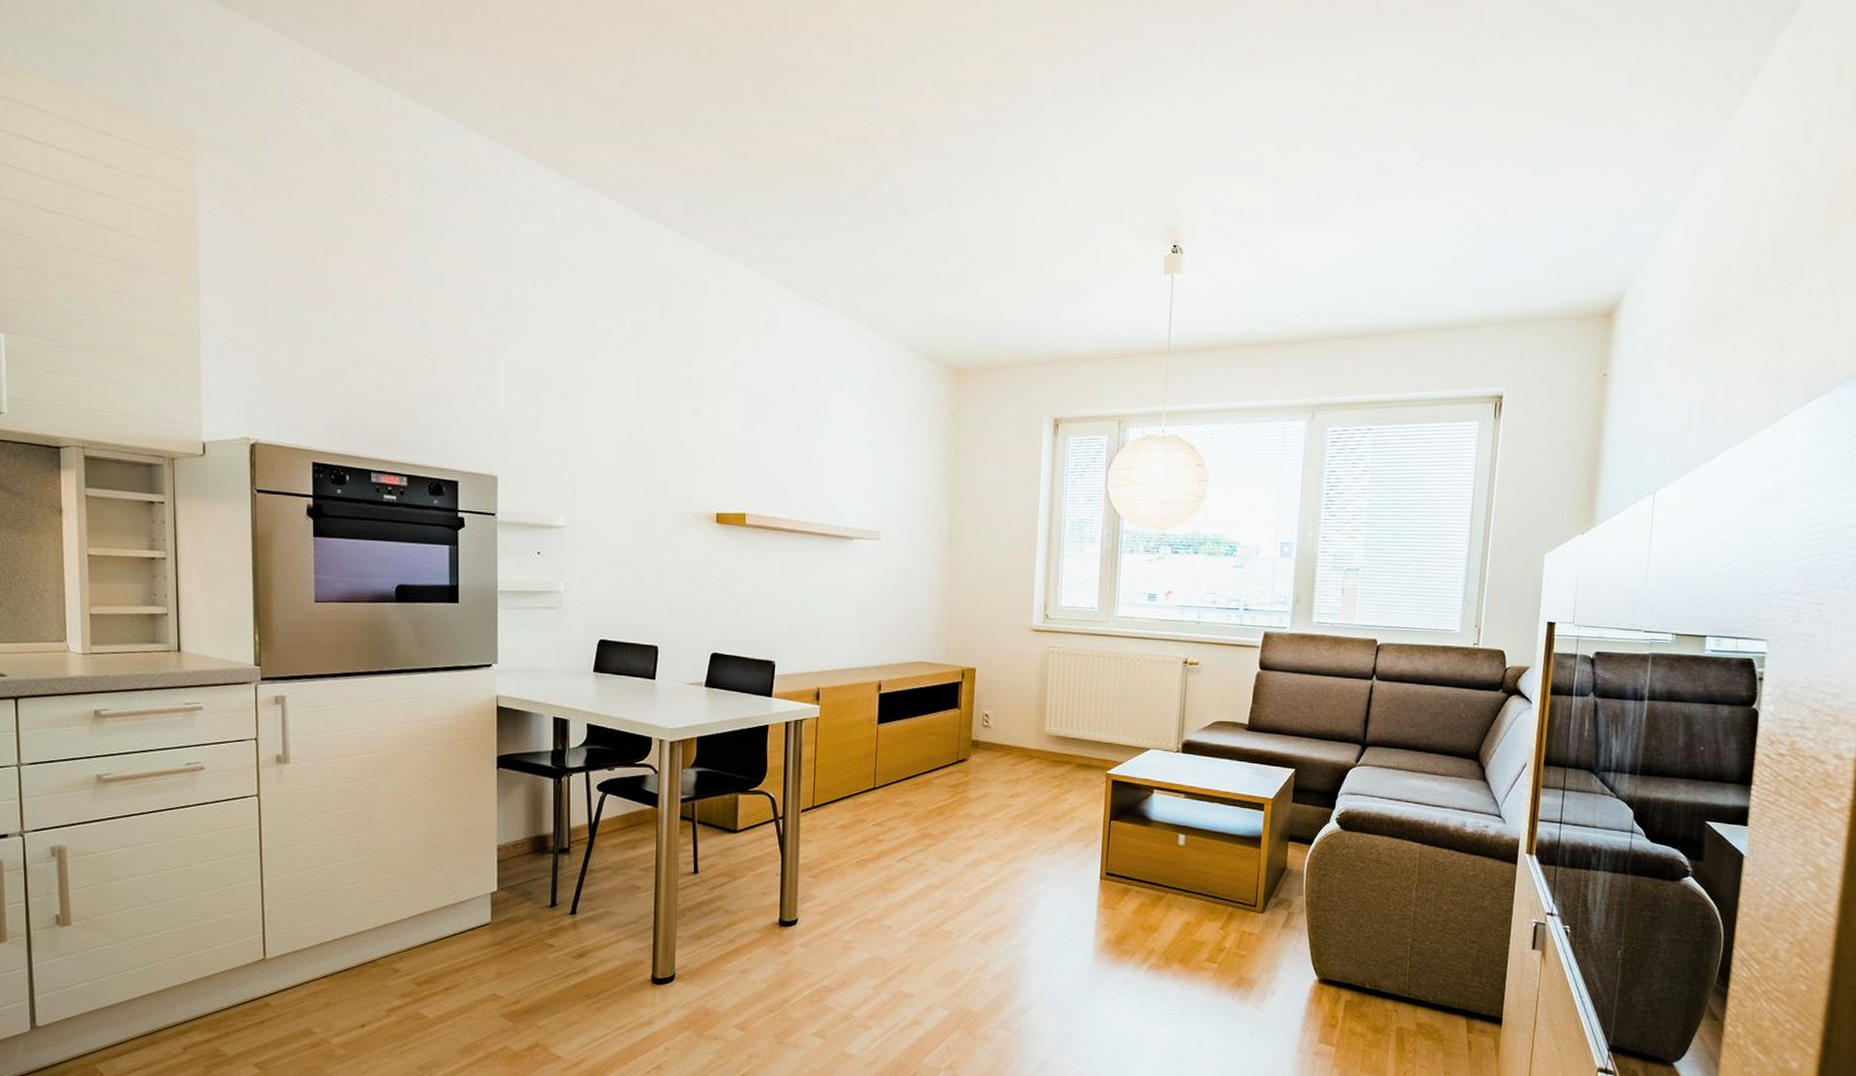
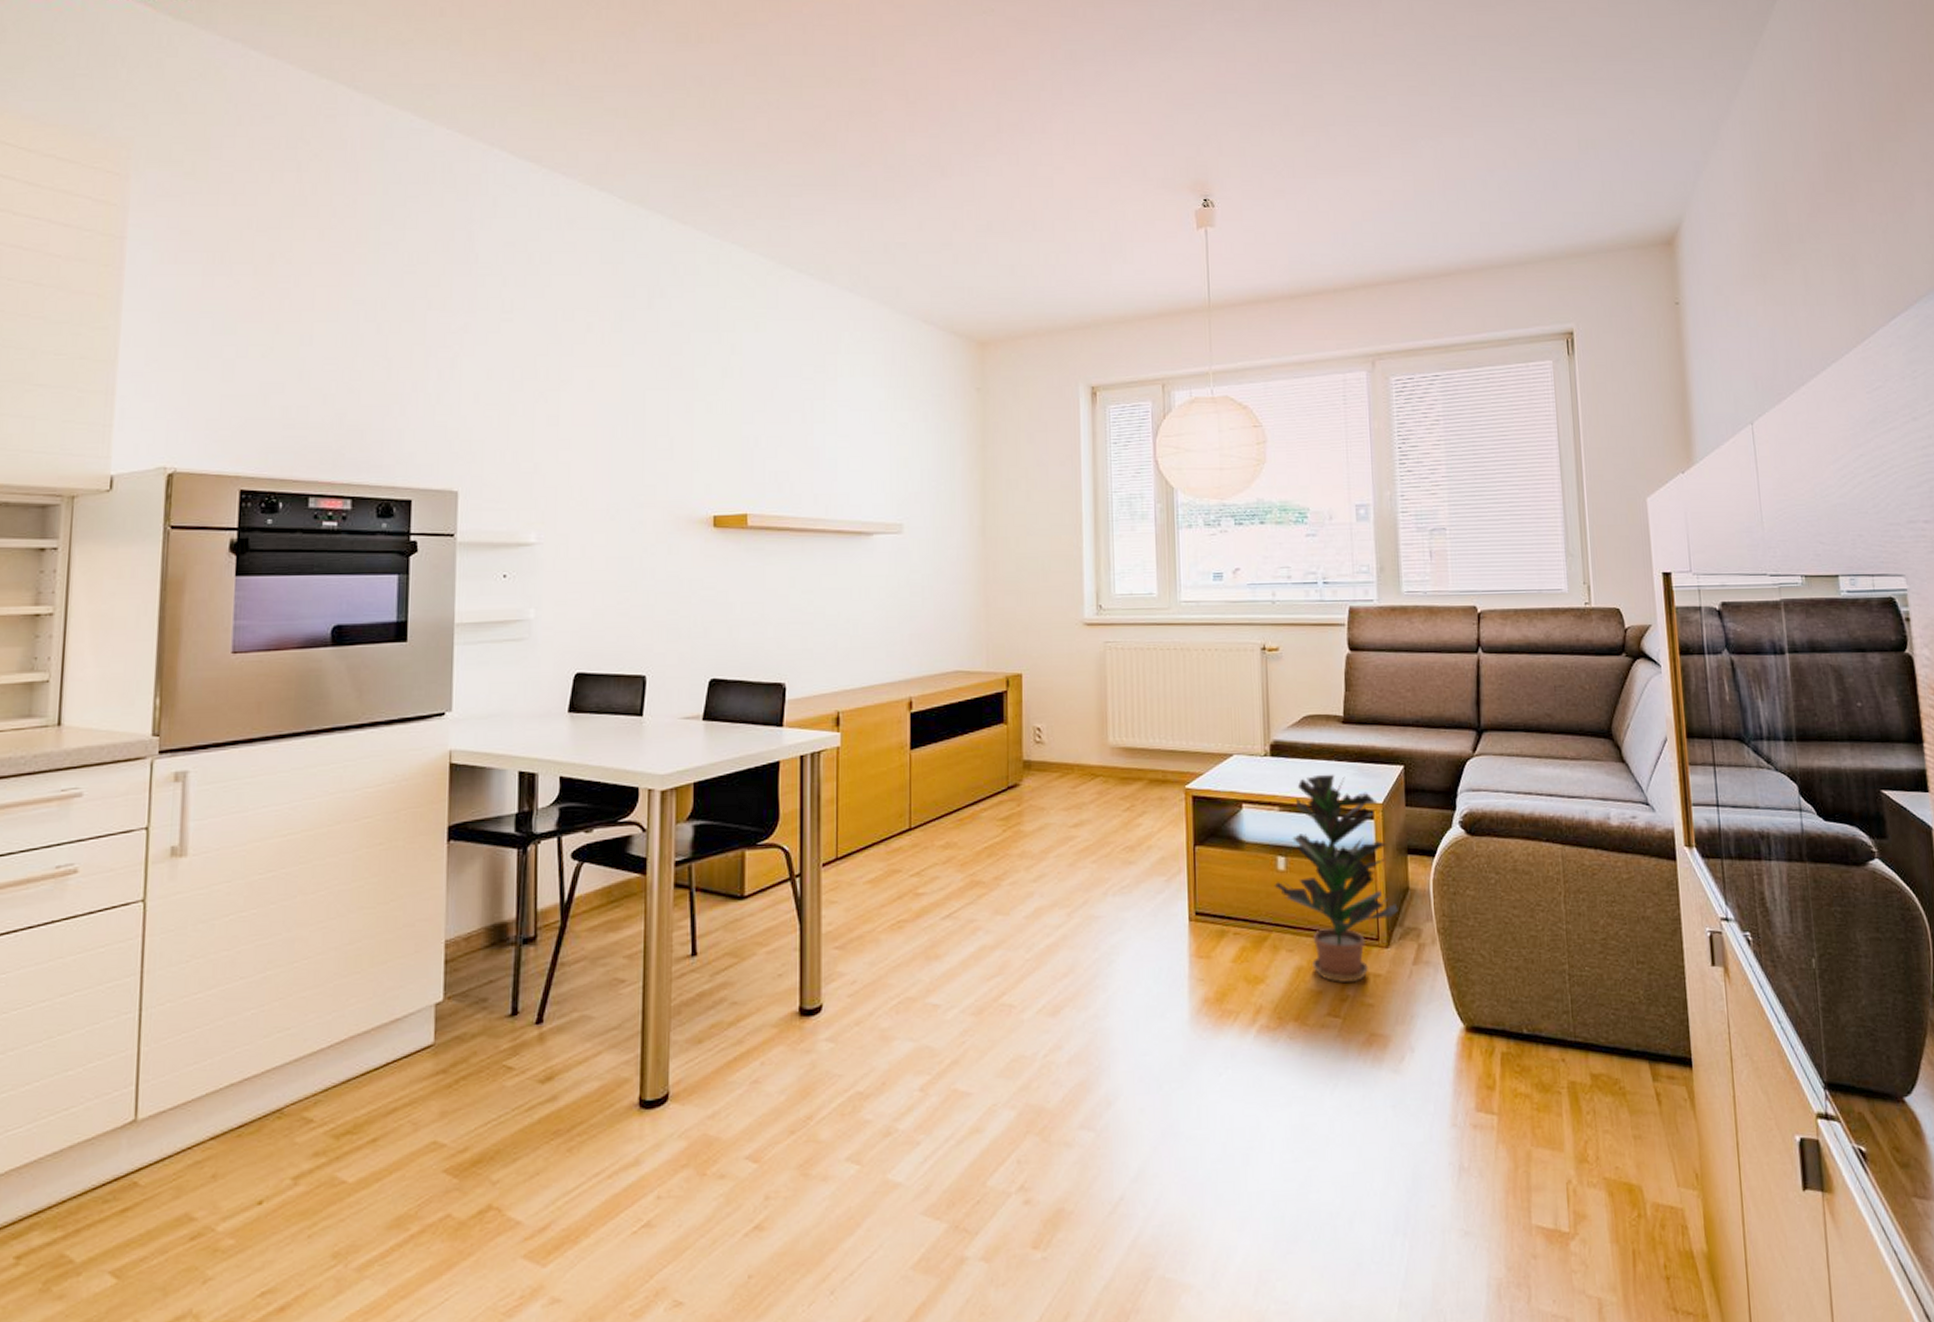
potted plant: none [1173,771,1275,937] -> present [1274,774,1398,983]

